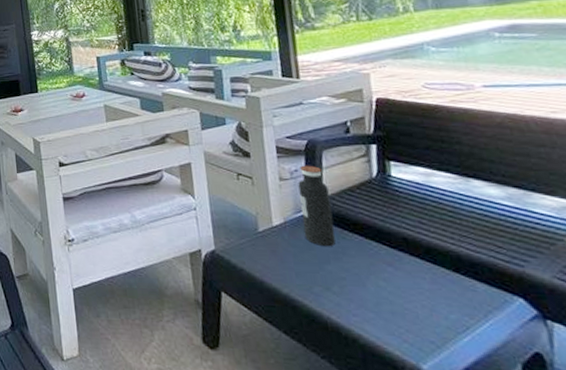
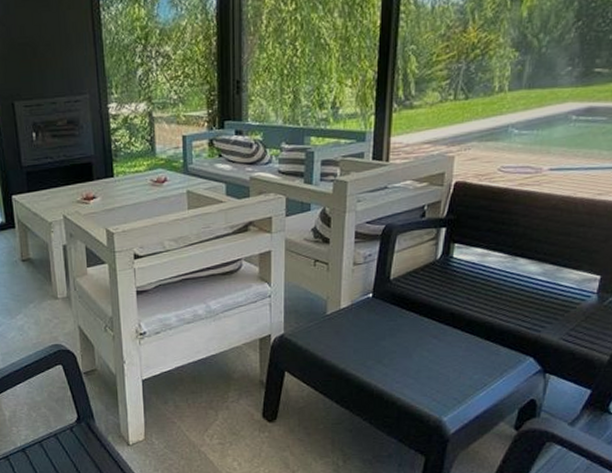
water bottle: present [298,165,336,247] -> none [367,249,396,325]

